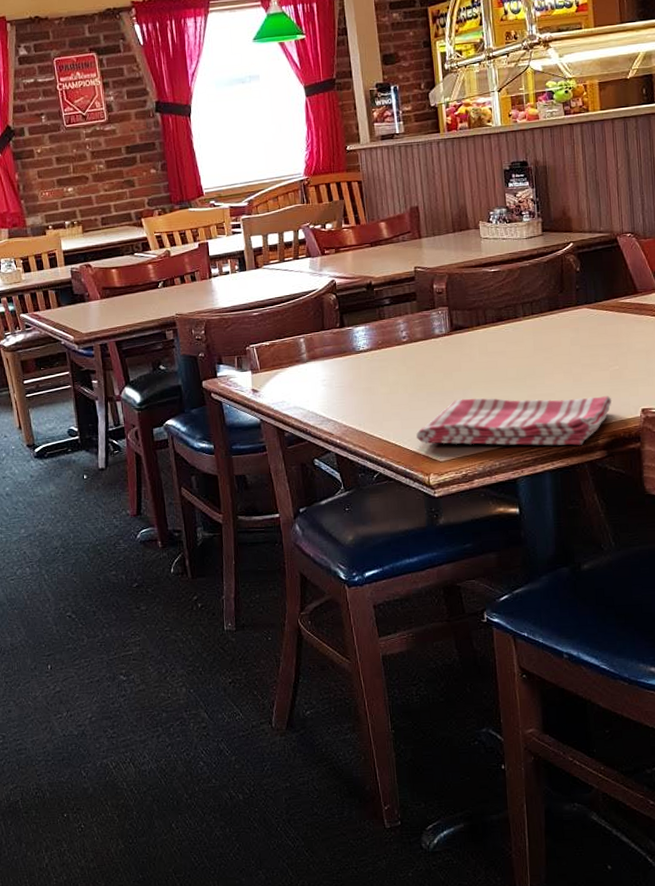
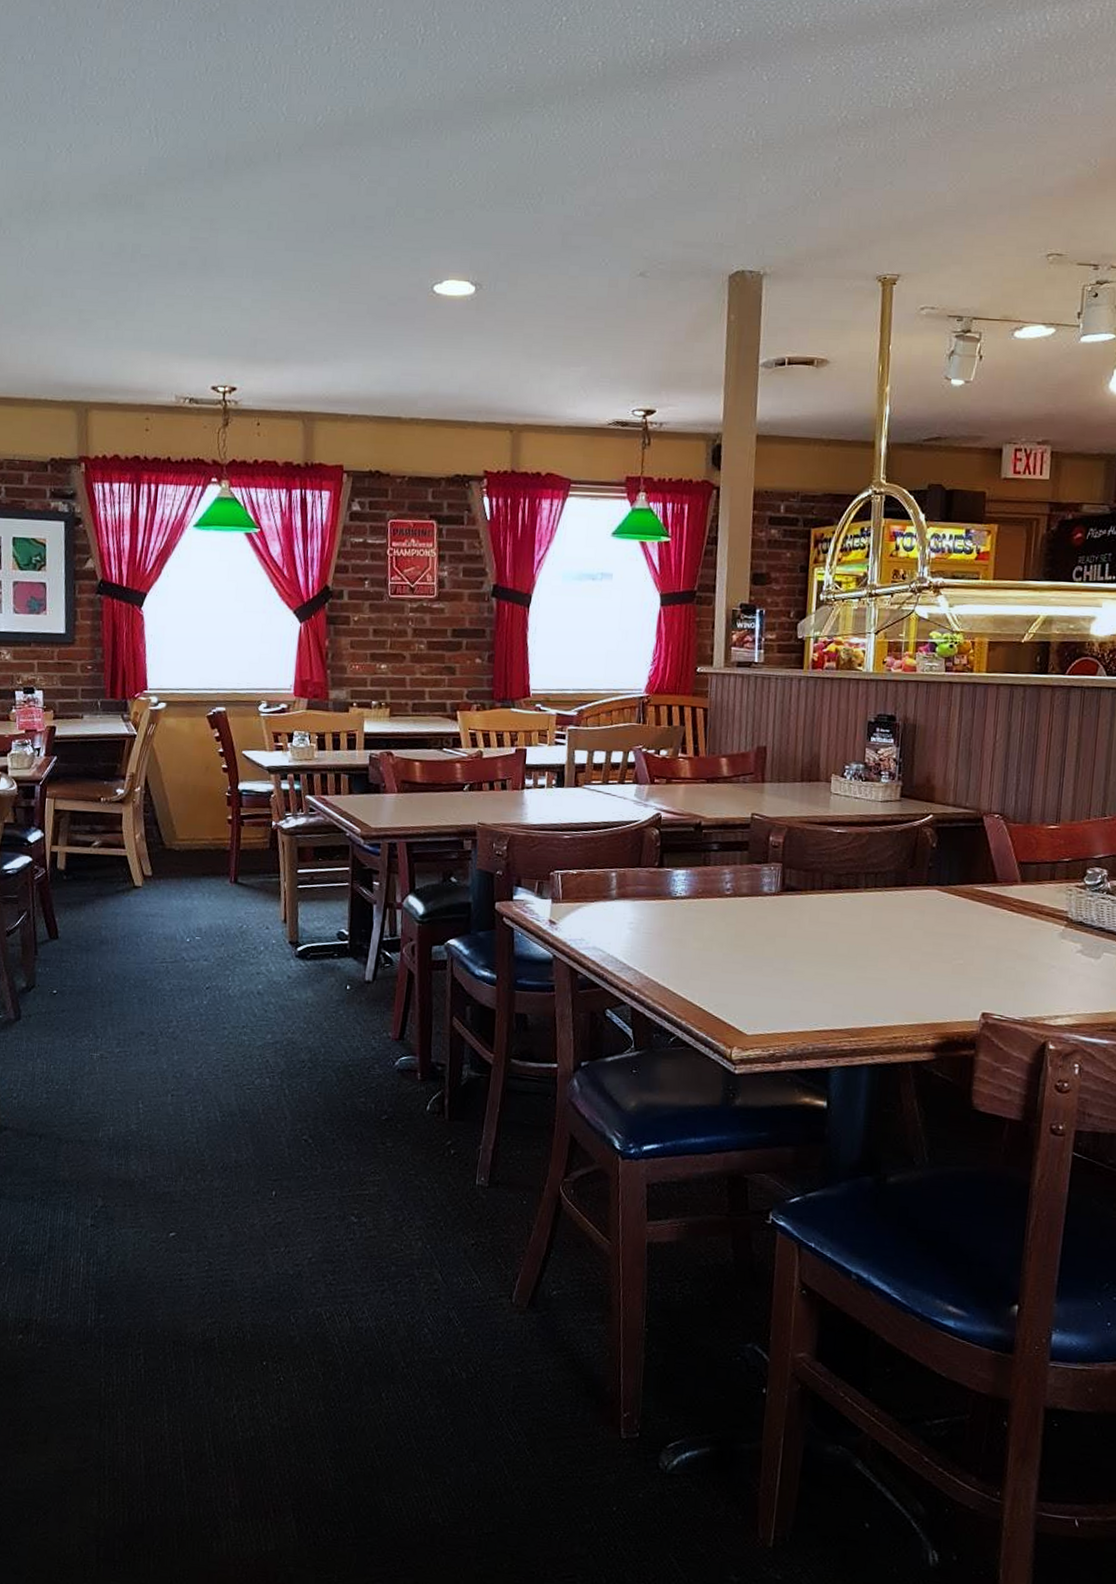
dish towel: present [416,396,612,446] -> none [725,968,951,1042]

